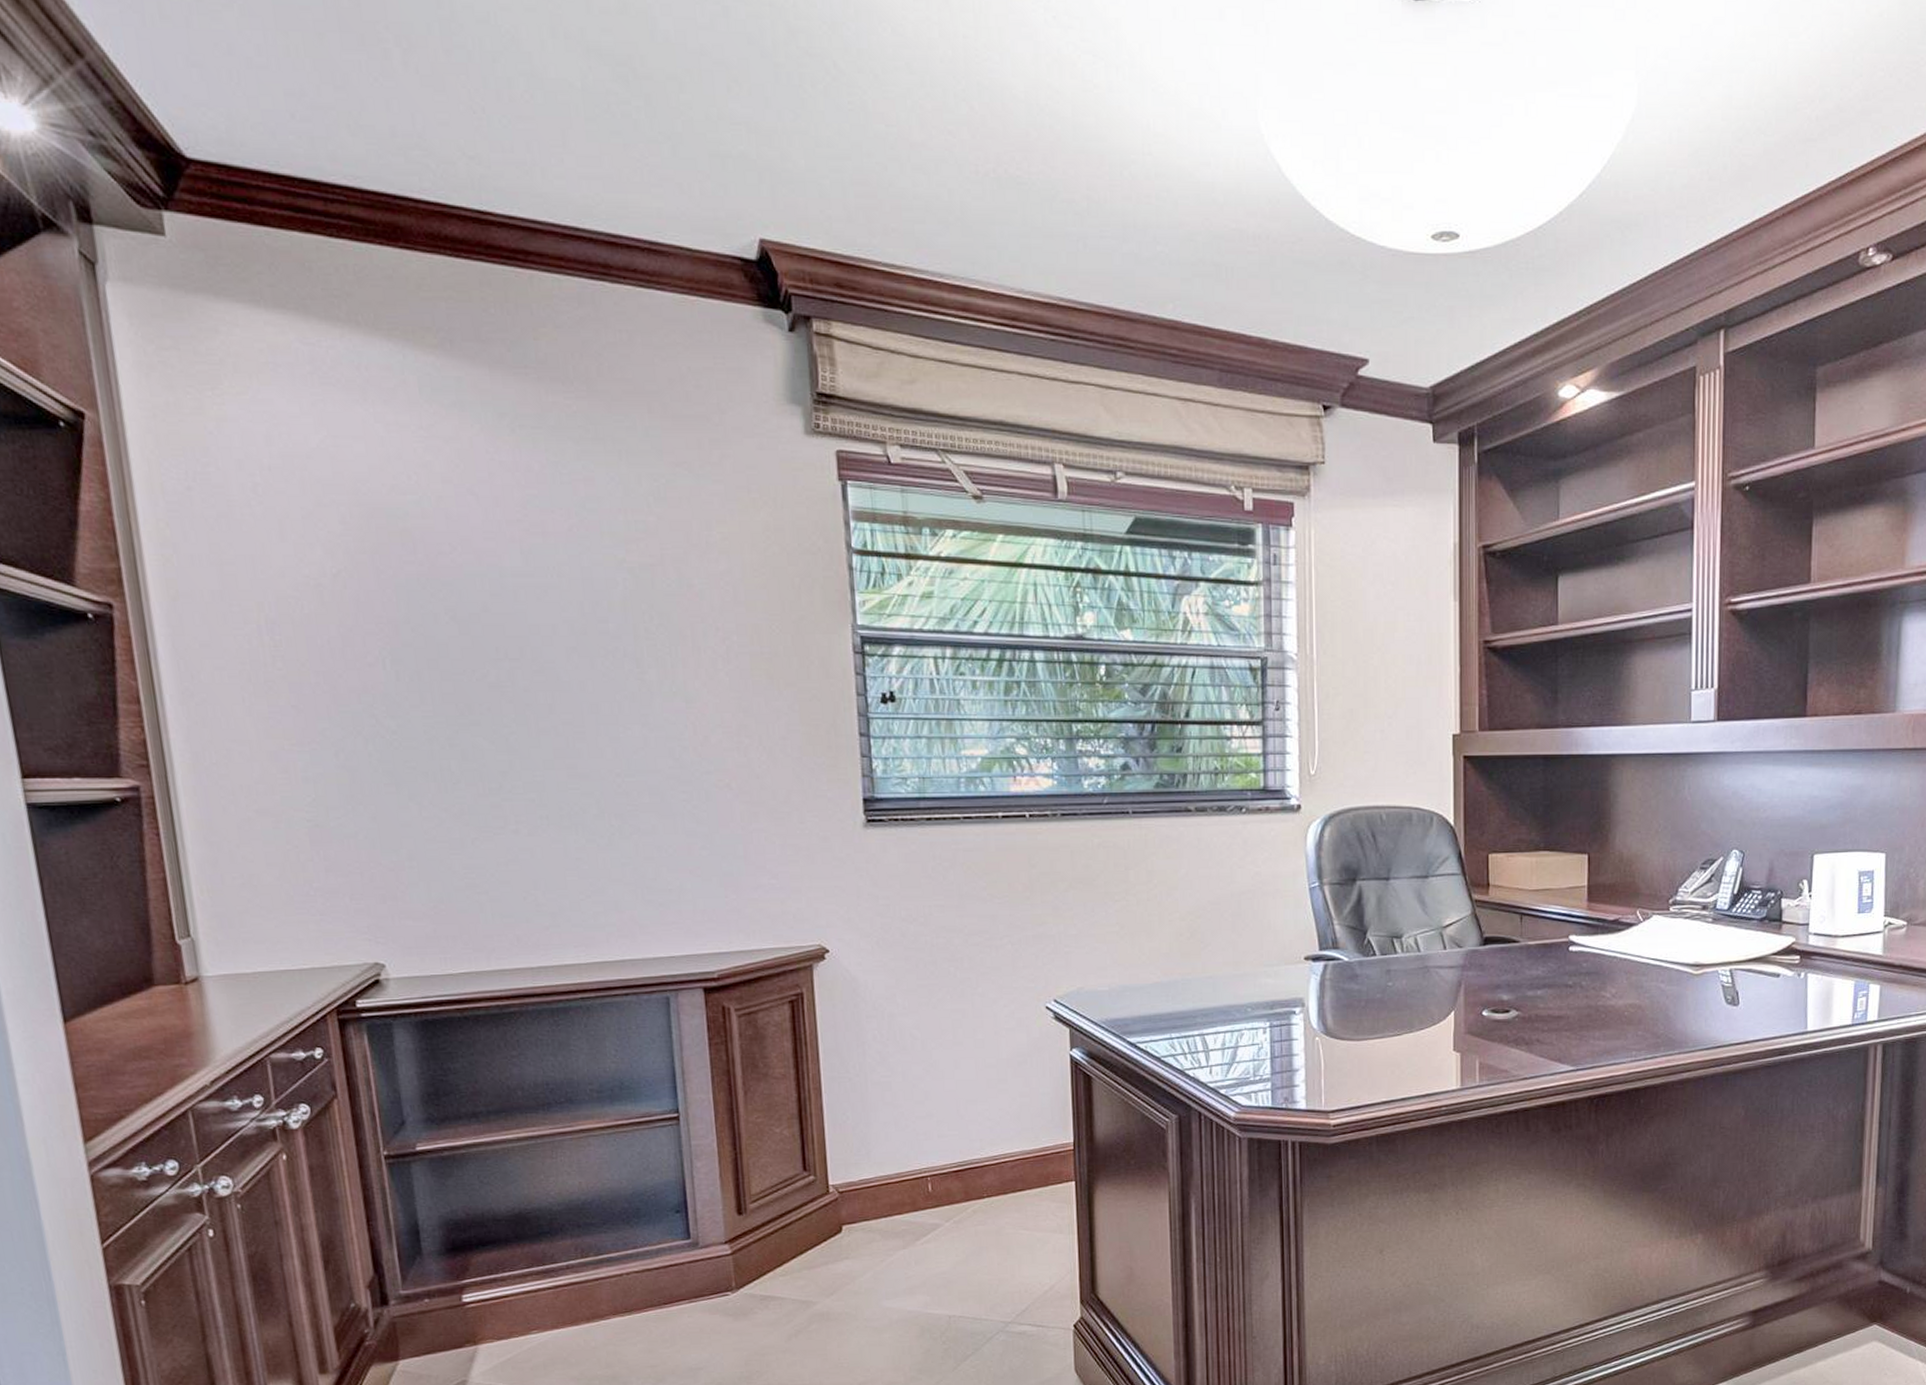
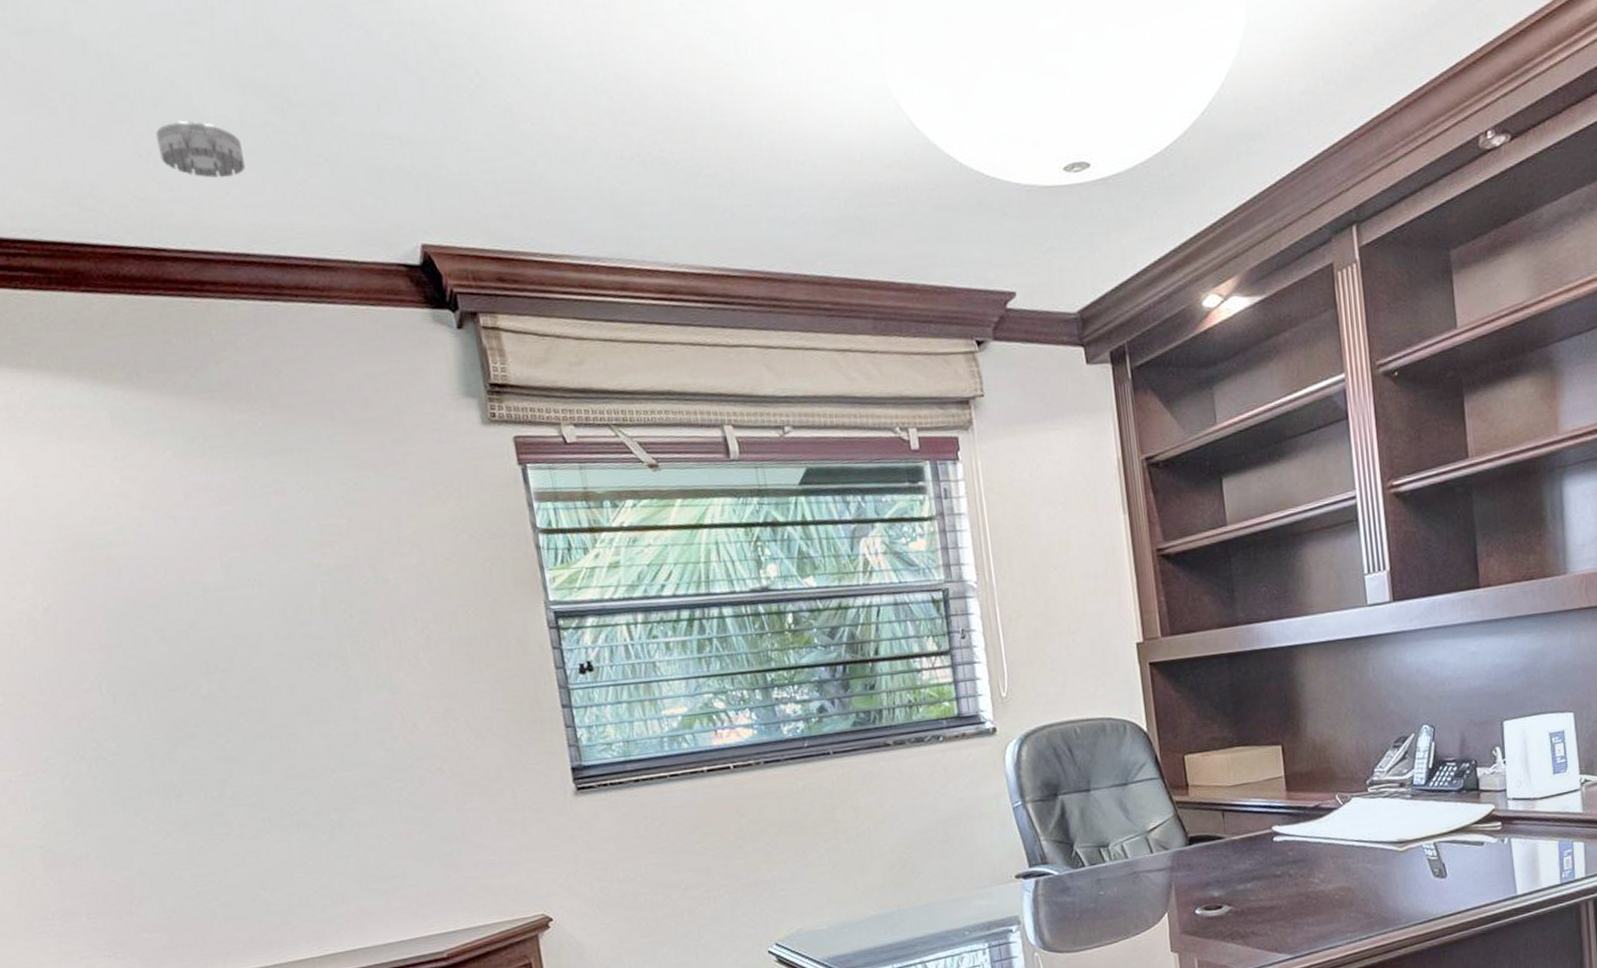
smoke detector: none [492,78,583,145] -> present [155,120,245,178]

